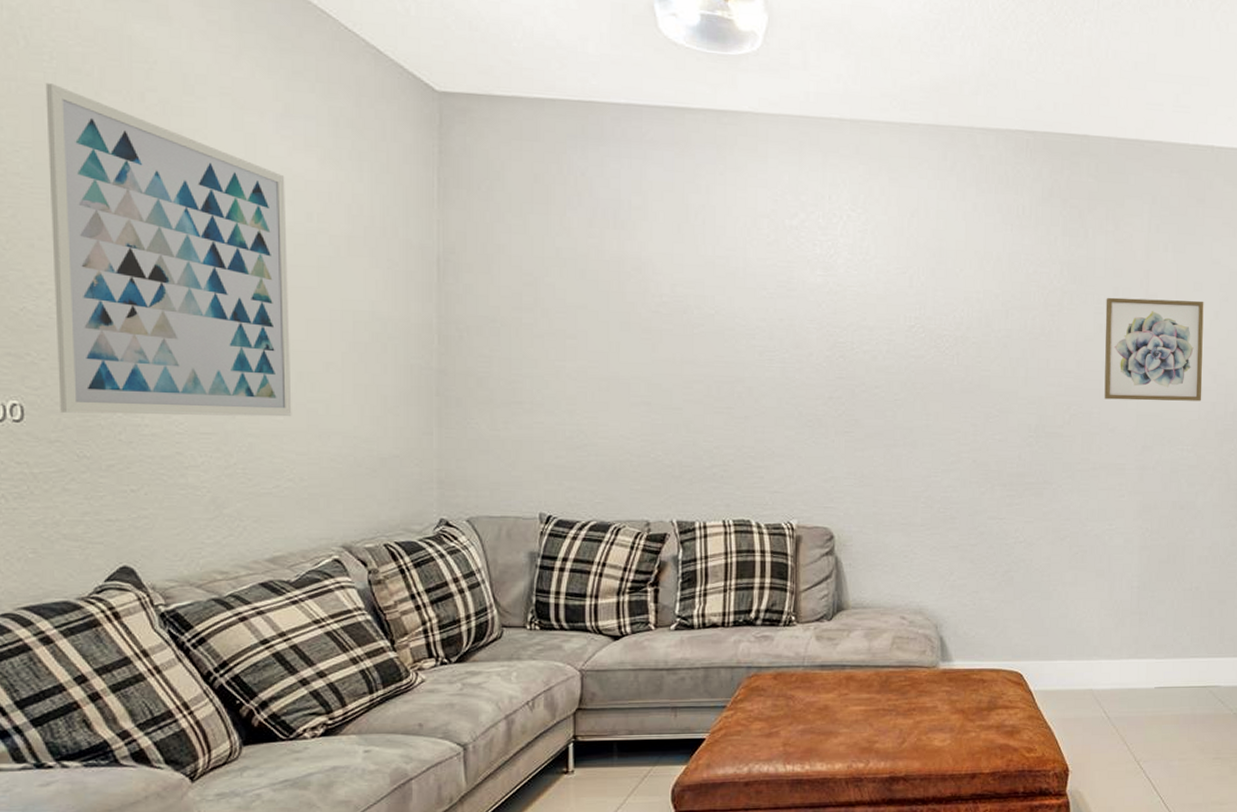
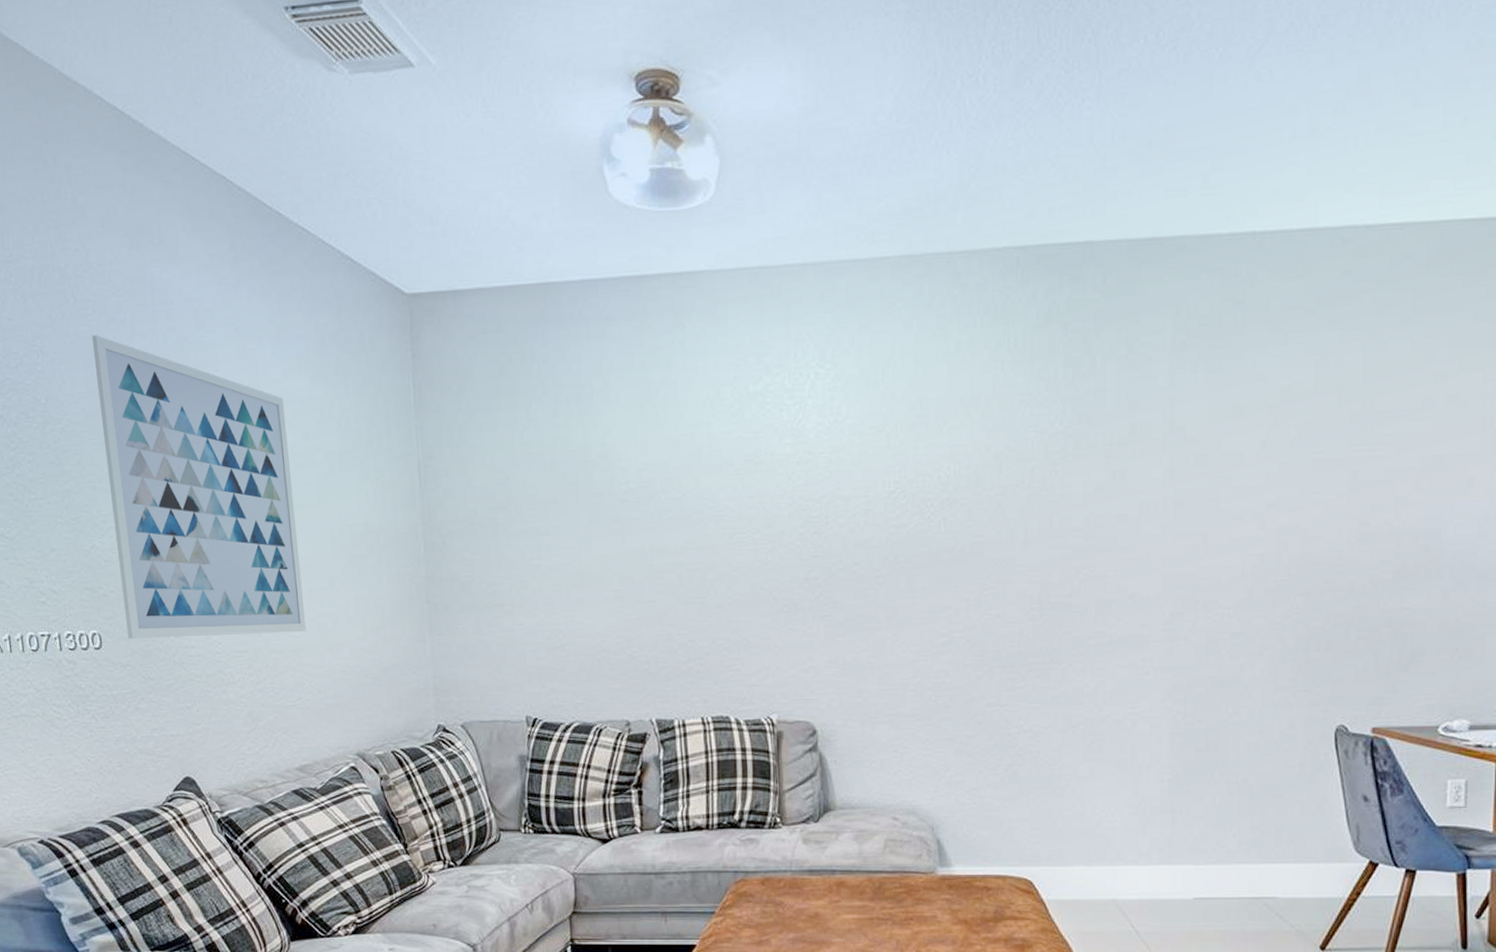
wall art: present [1104,297,1204,401] -> none [1120,429,1247,560]

